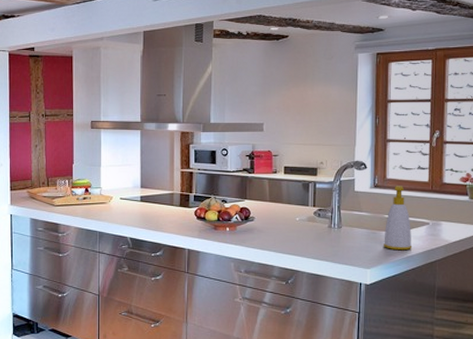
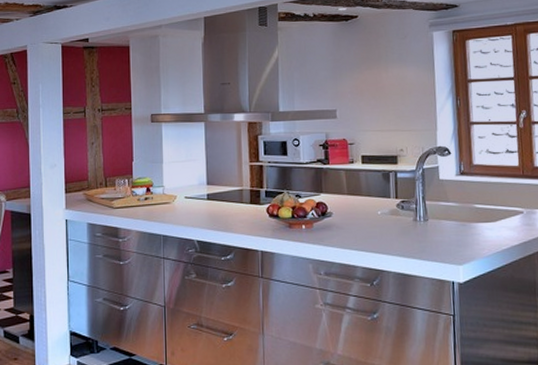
soap bottle: present [384,186,413,251] -> none [475,172,507,244]

